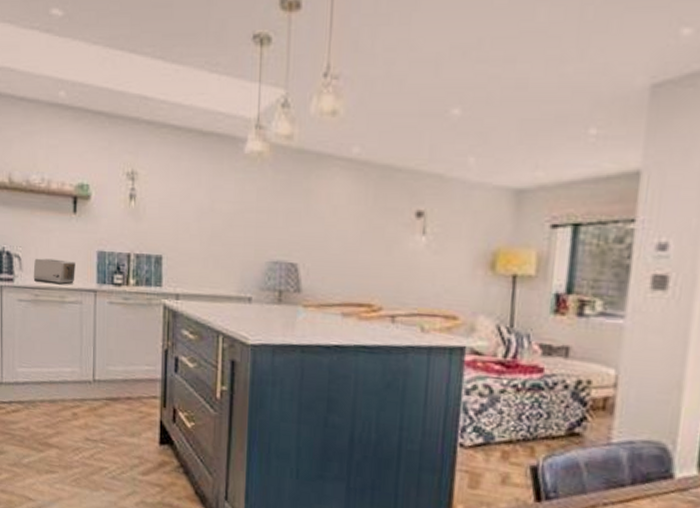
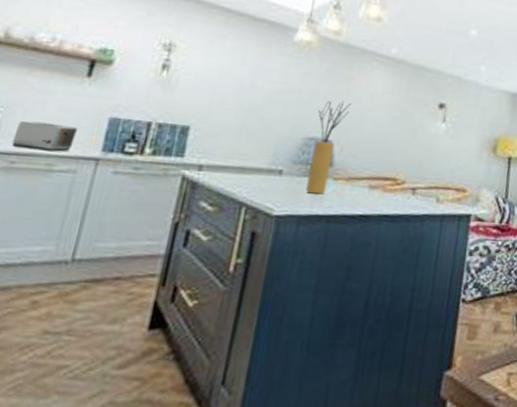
vase: none [277,217,313,323] -> present [306,100,351,194]

